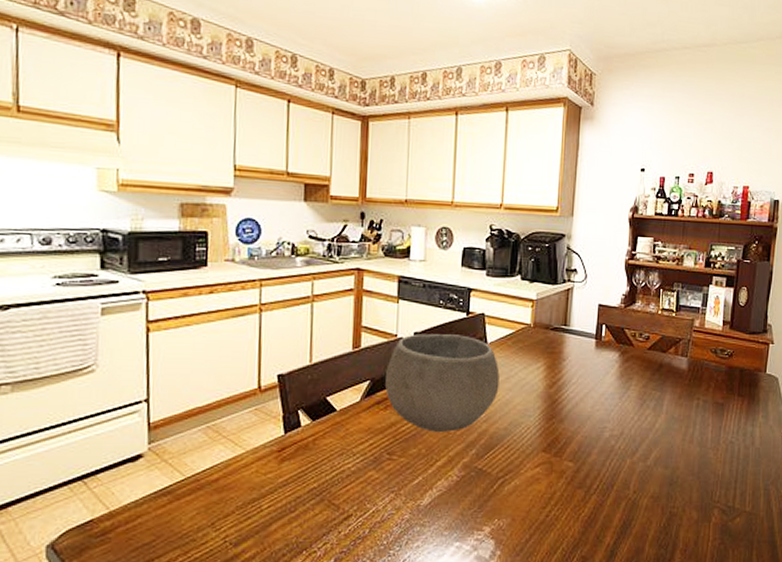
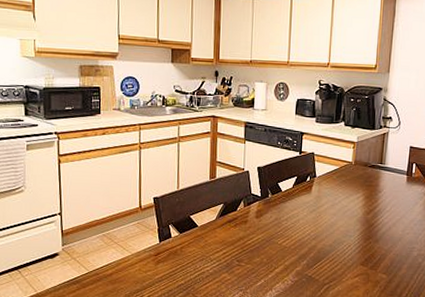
bowl: present [385,334,500,432] -> none [235,168,326,246]

